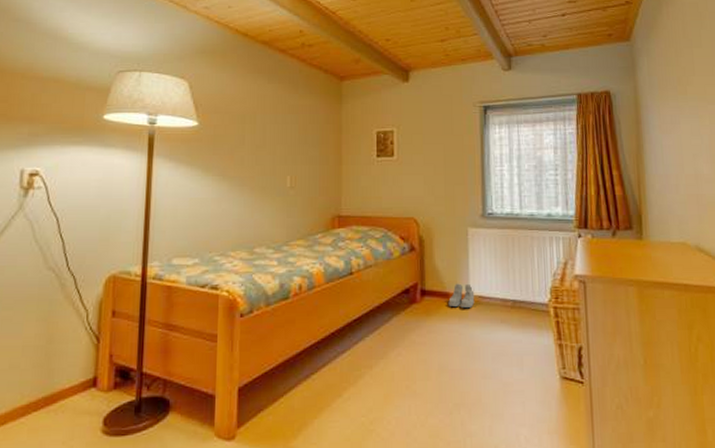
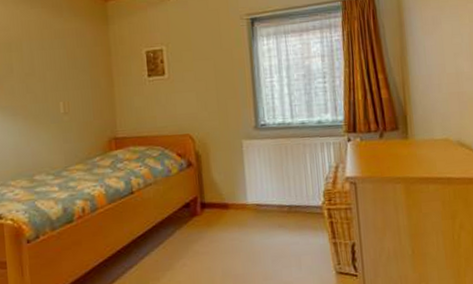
boots: present [448,283,475,308] -> none [228,194,253,217]

